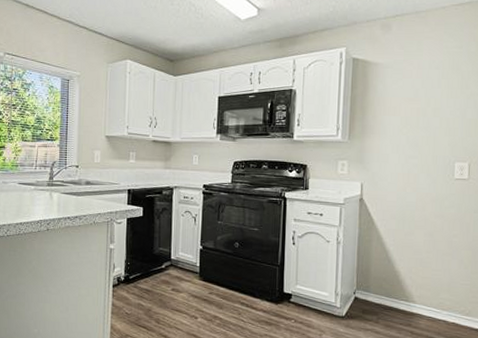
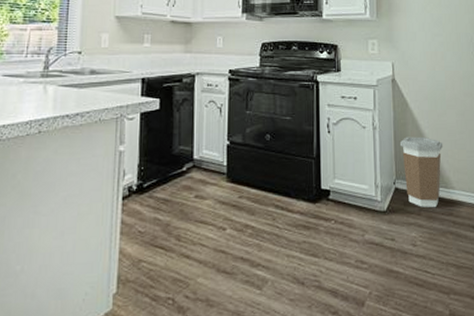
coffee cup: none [362,252,408,318] -> present [399,136,443,208]

